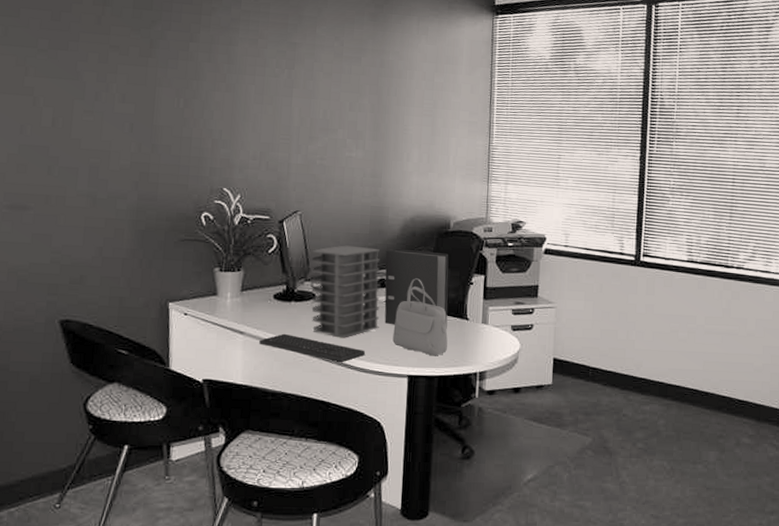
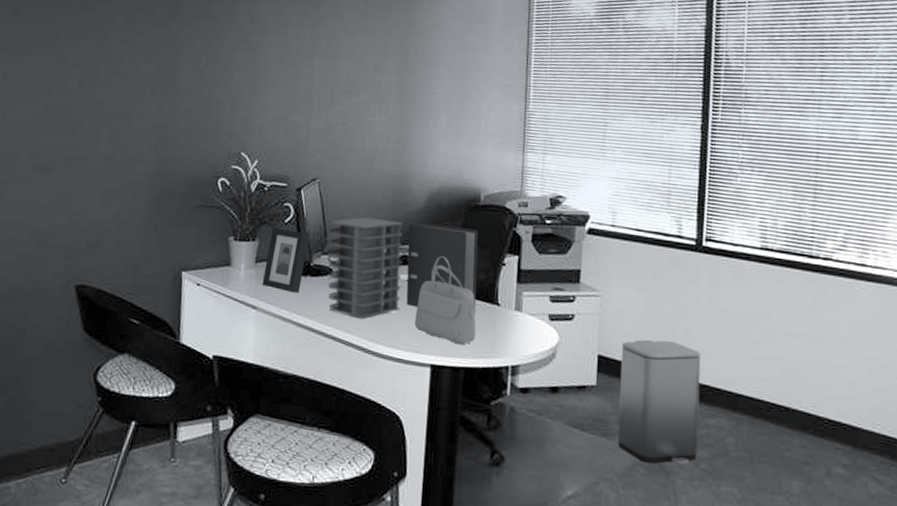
picture frame: none [248,258,293,318] -> present [262,227,310,293]
computer keyboard: present [259,333,366,362] -> none [272,310,385,345]
pedal bin: none [570,343,639,446] -> present [617,339,701,465]

